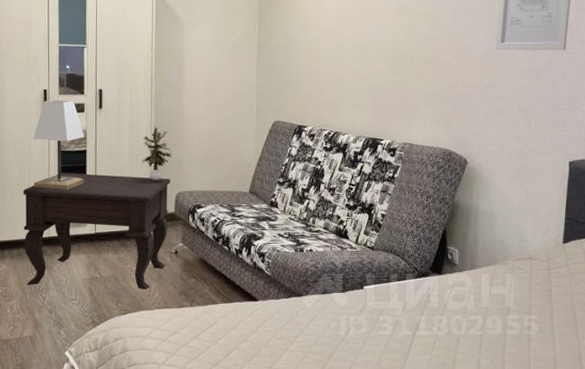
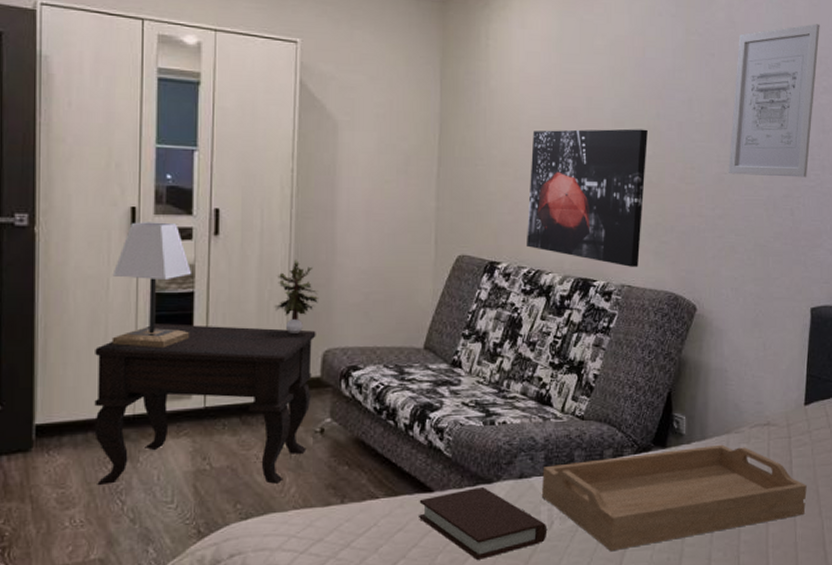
book: none [247,298,345,354] -> present [419,486,548,560]
wall art: none [327,16,425,128] -> present [527,129,648,267]
serving tray: none [340,273,565,354] -> present [541,444,807,551]

